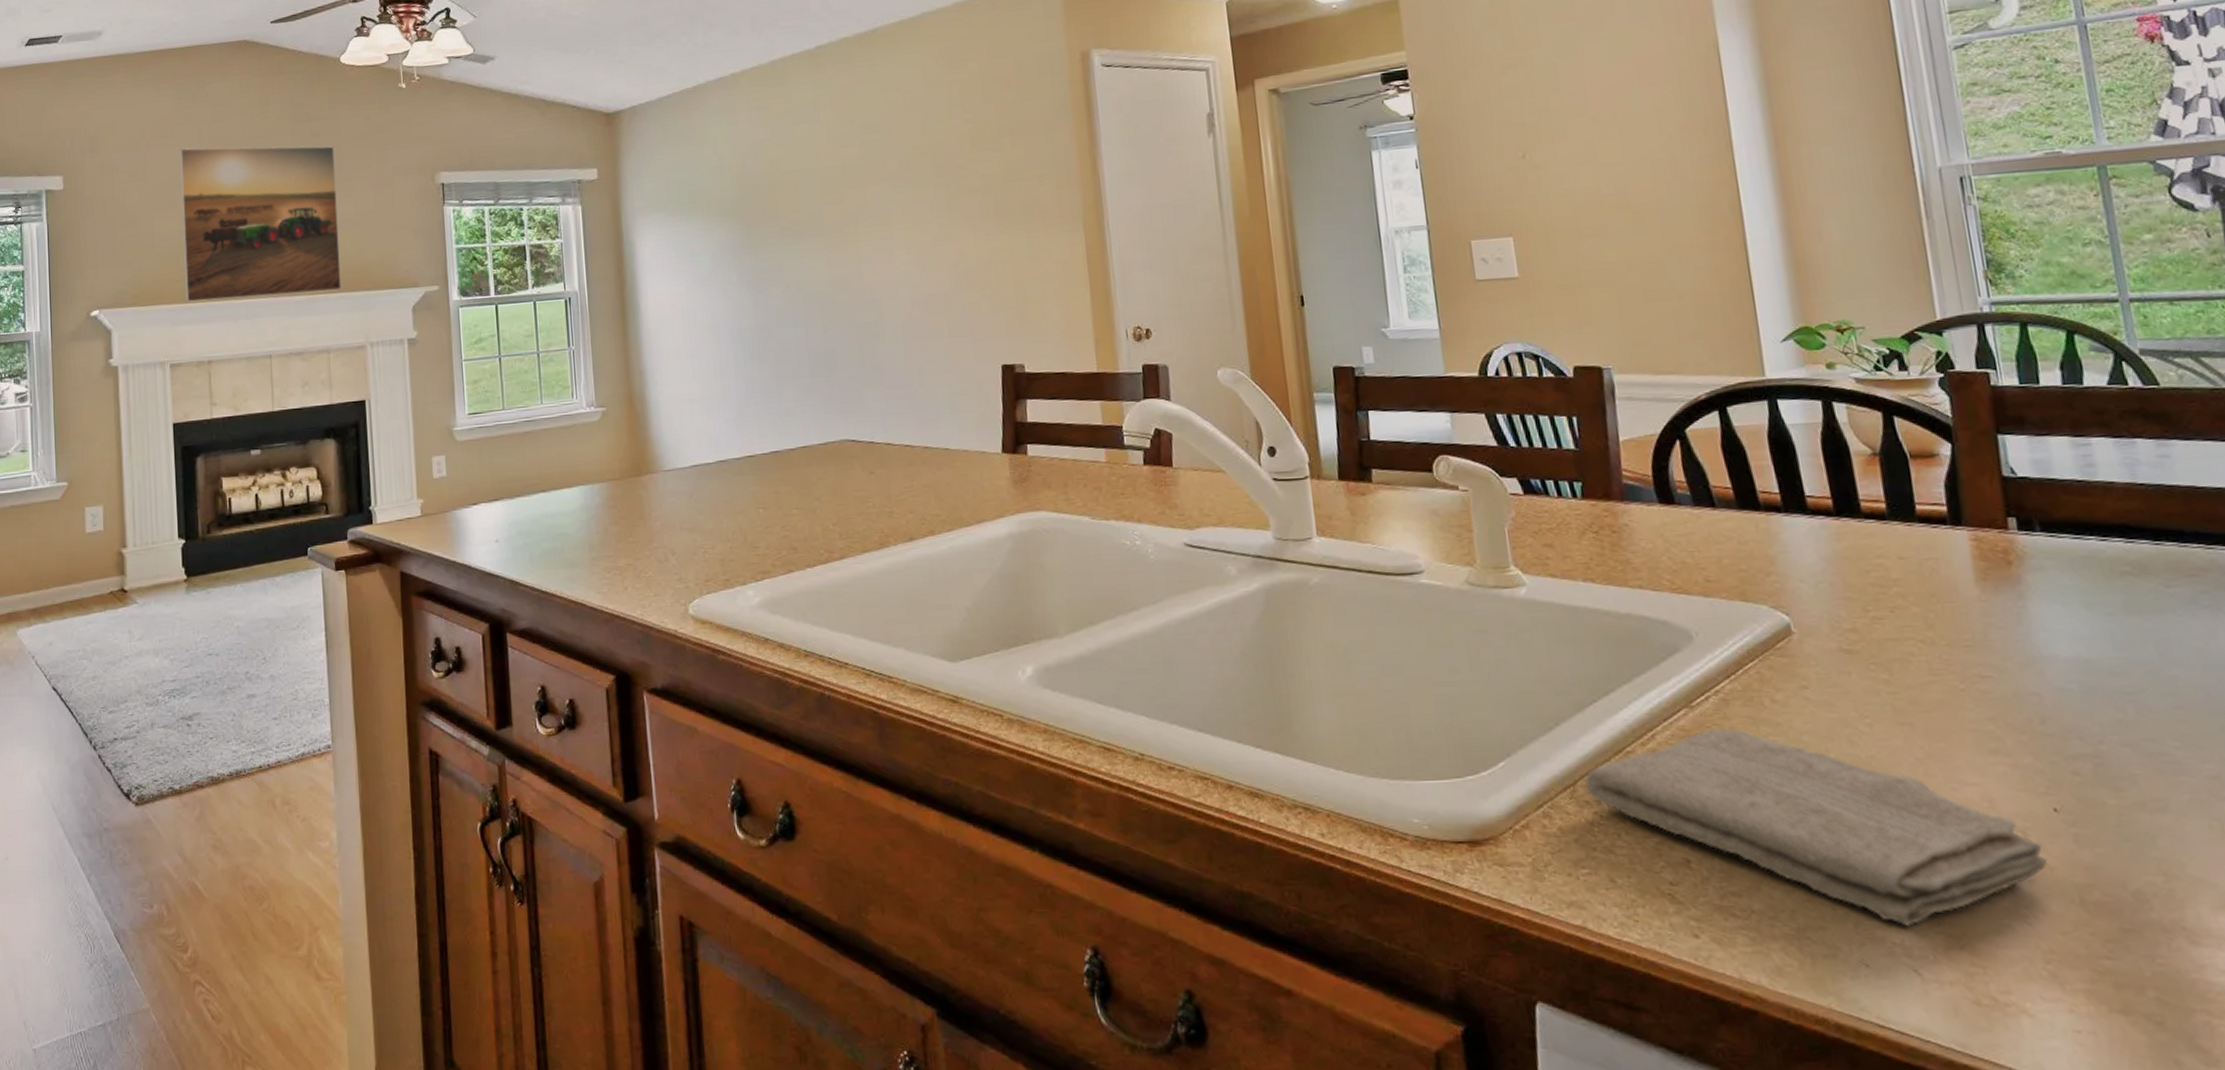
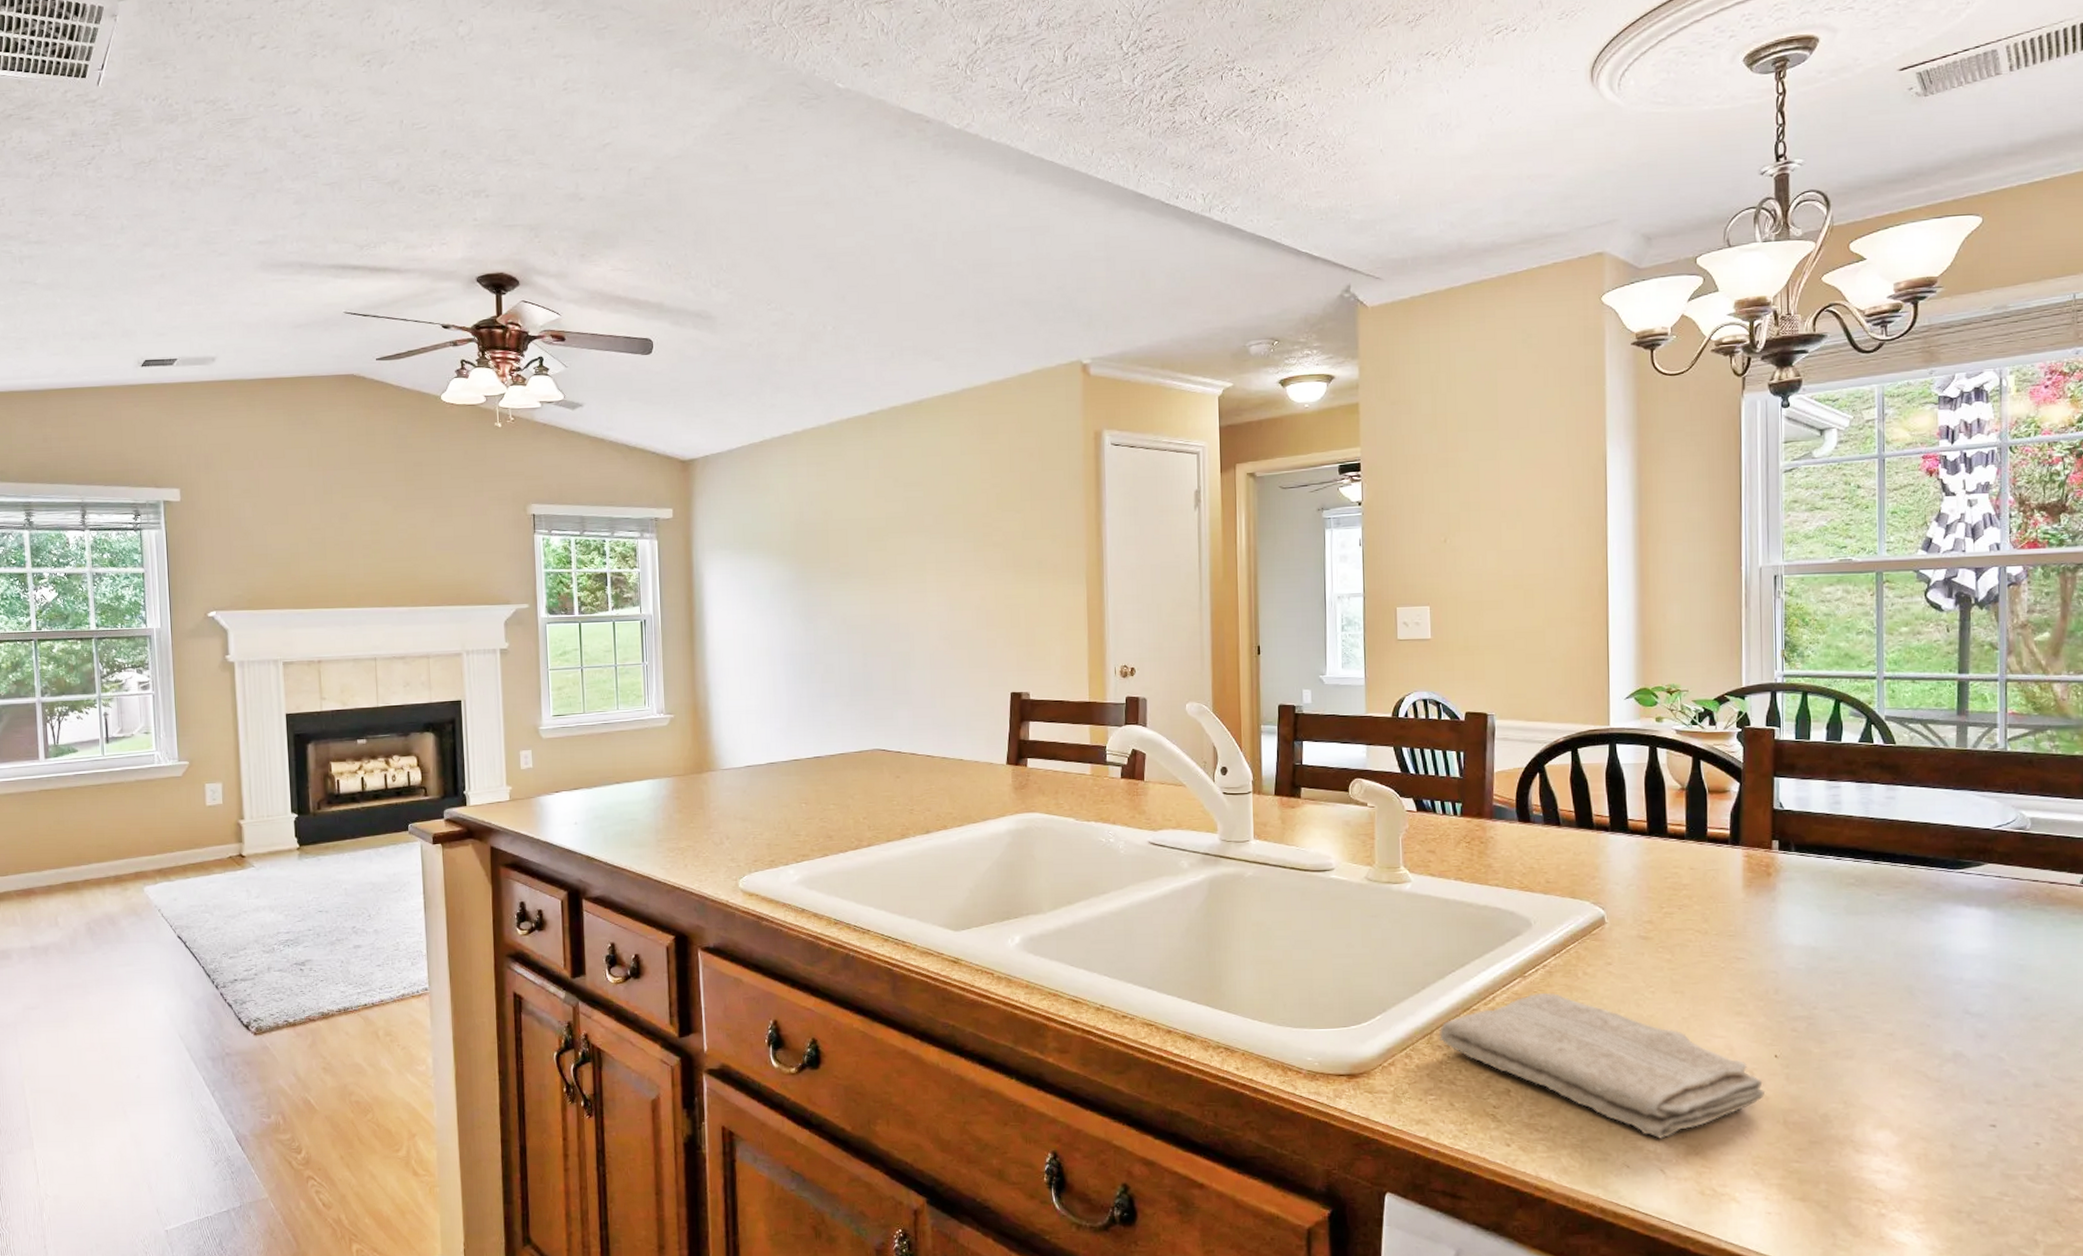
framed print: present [179,146,342,303] -> none [290,470,441,608]

